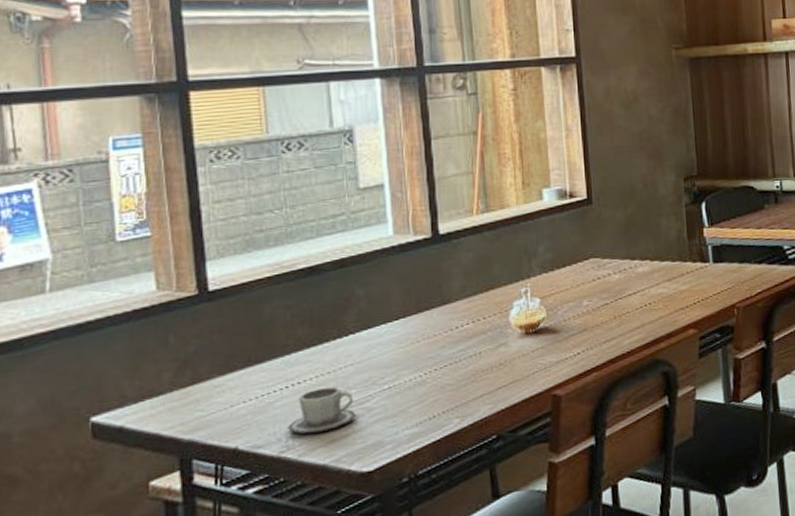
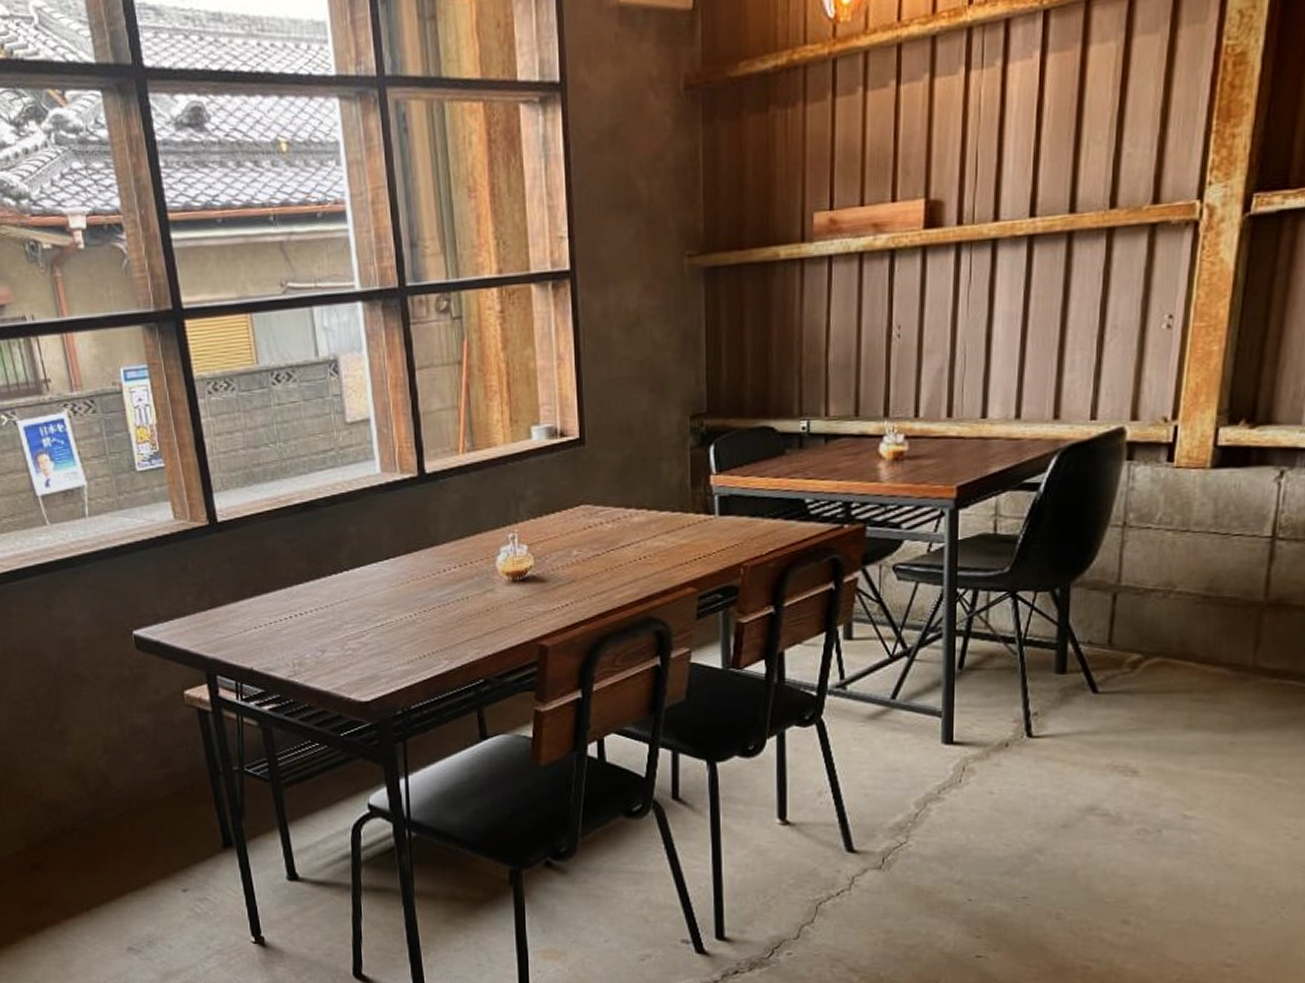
cup: present [288,387,356,434] -> none [294,620,353,662]

